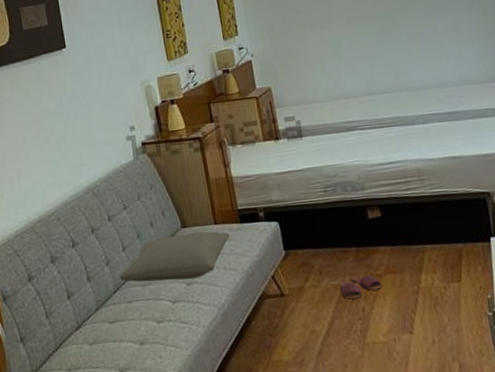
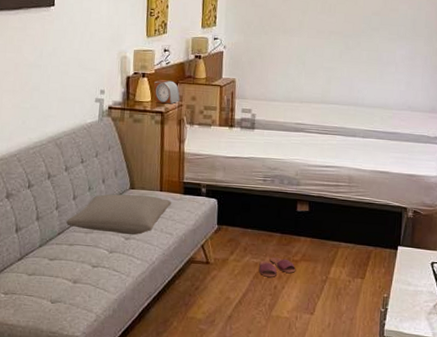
alarm clock: none [185,102,217,129] -> present [154,80,180,104]

